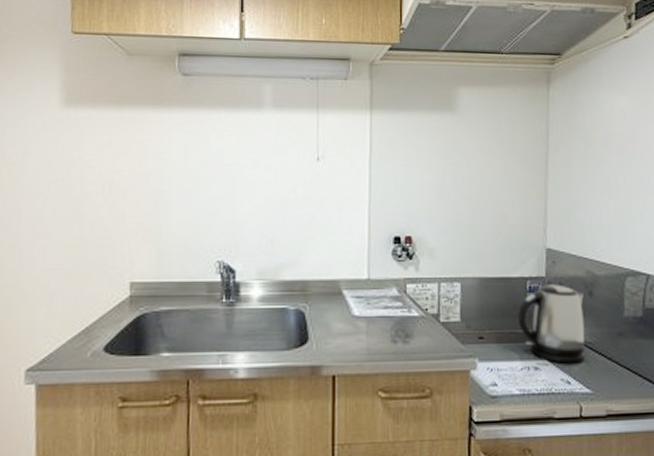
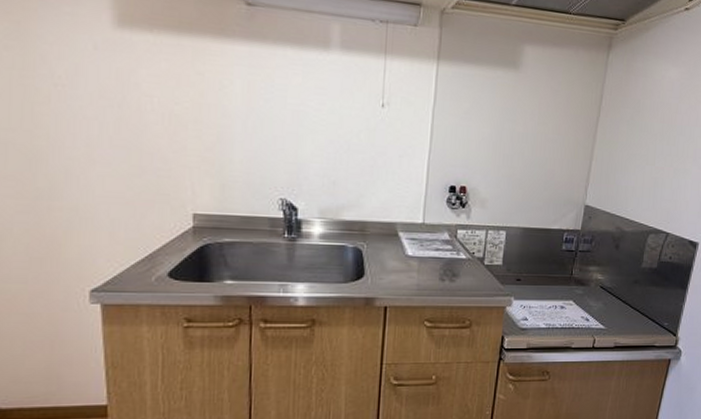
kettle: present [518,284,586,364] -> none [552,237,611,304]

